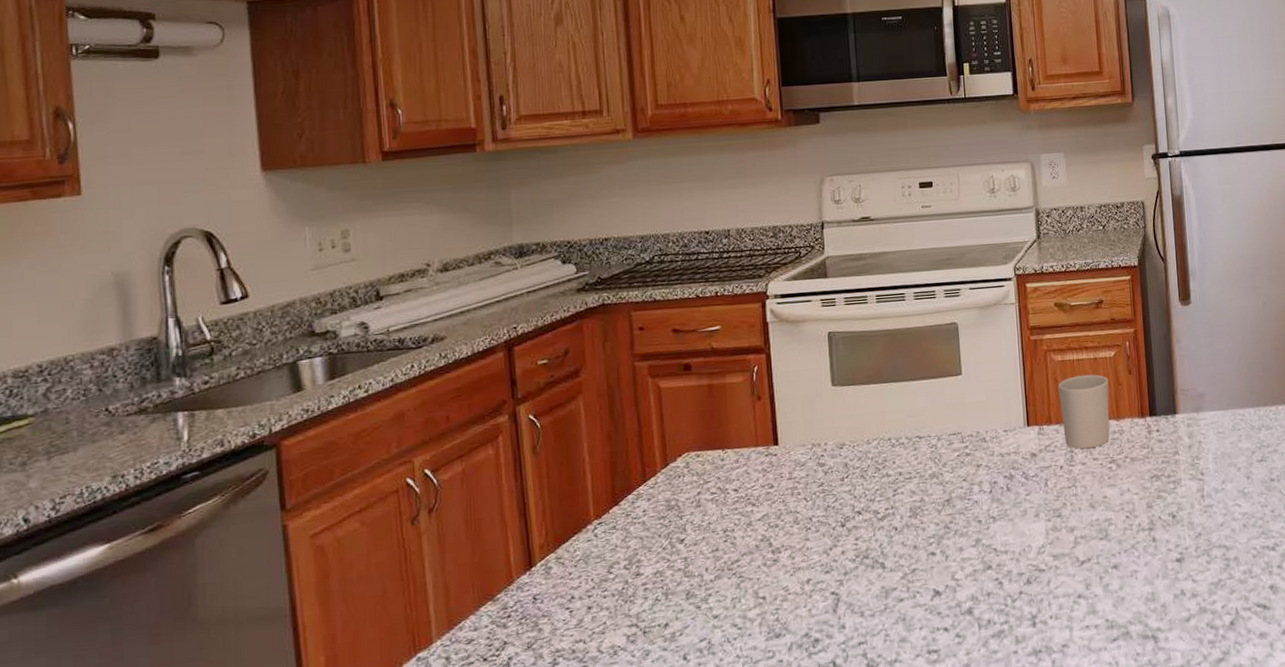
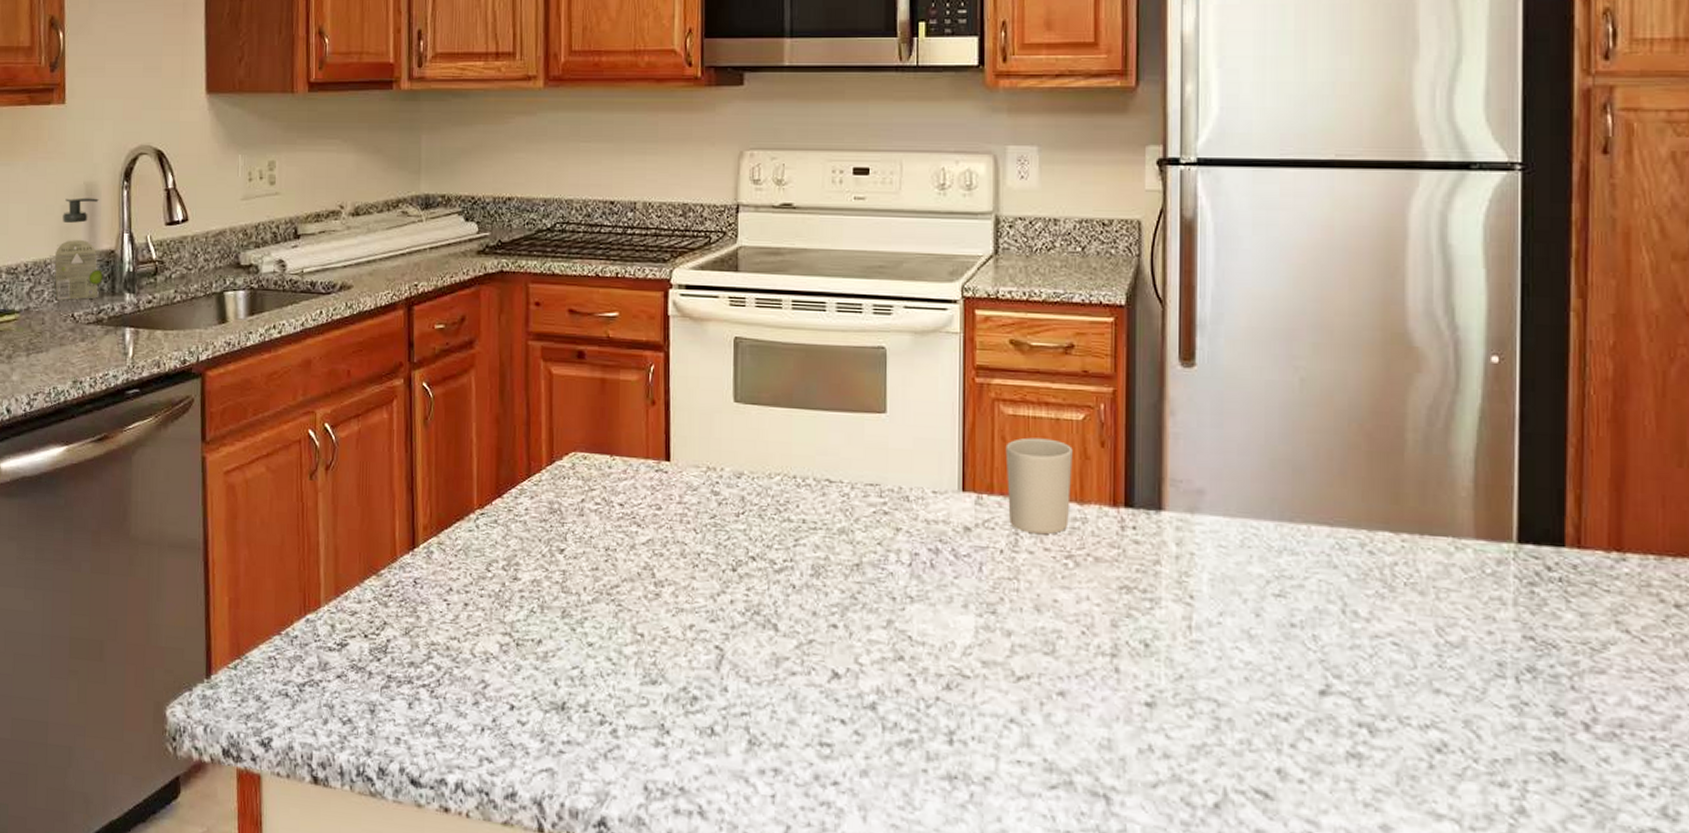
soap dispenser: none [72,287,144,397] -> present [50,197,103,301]

